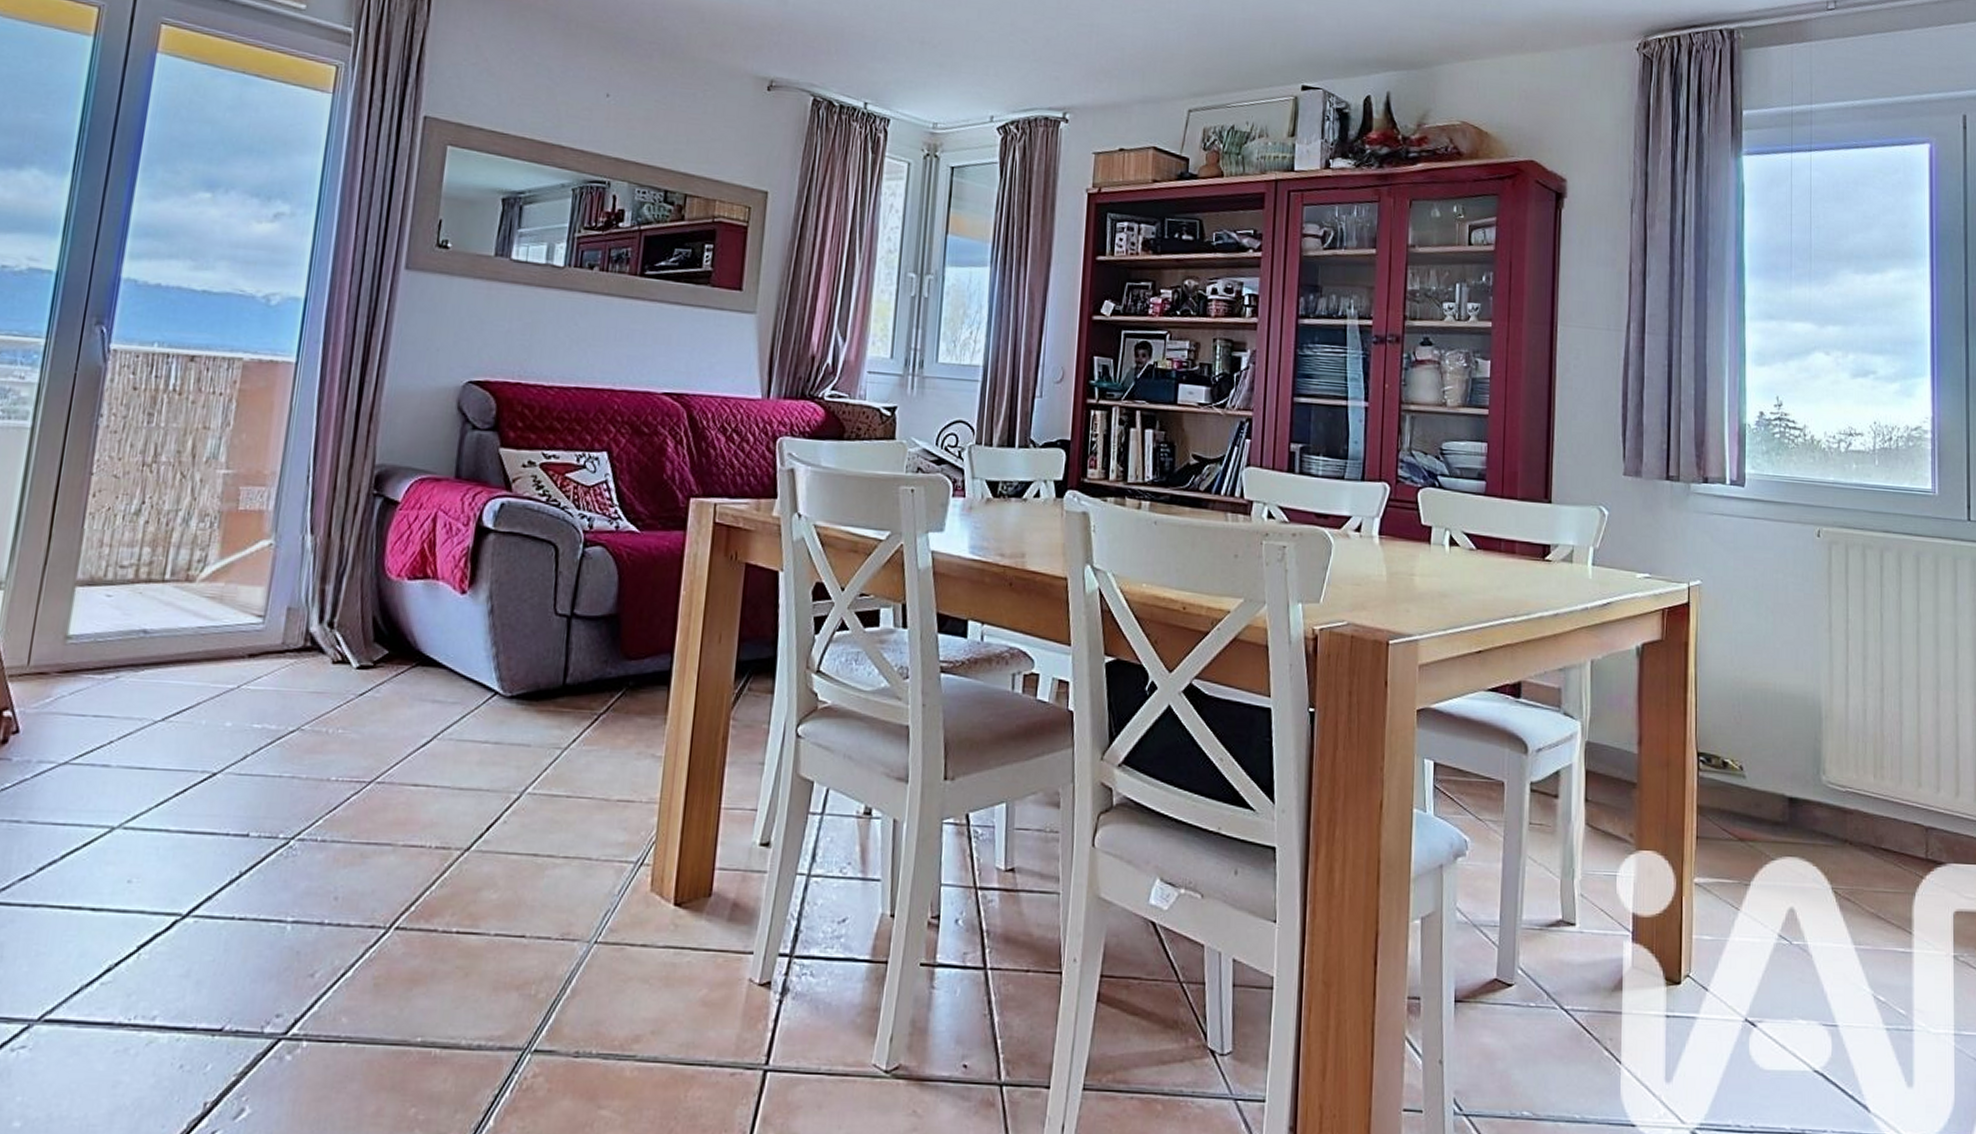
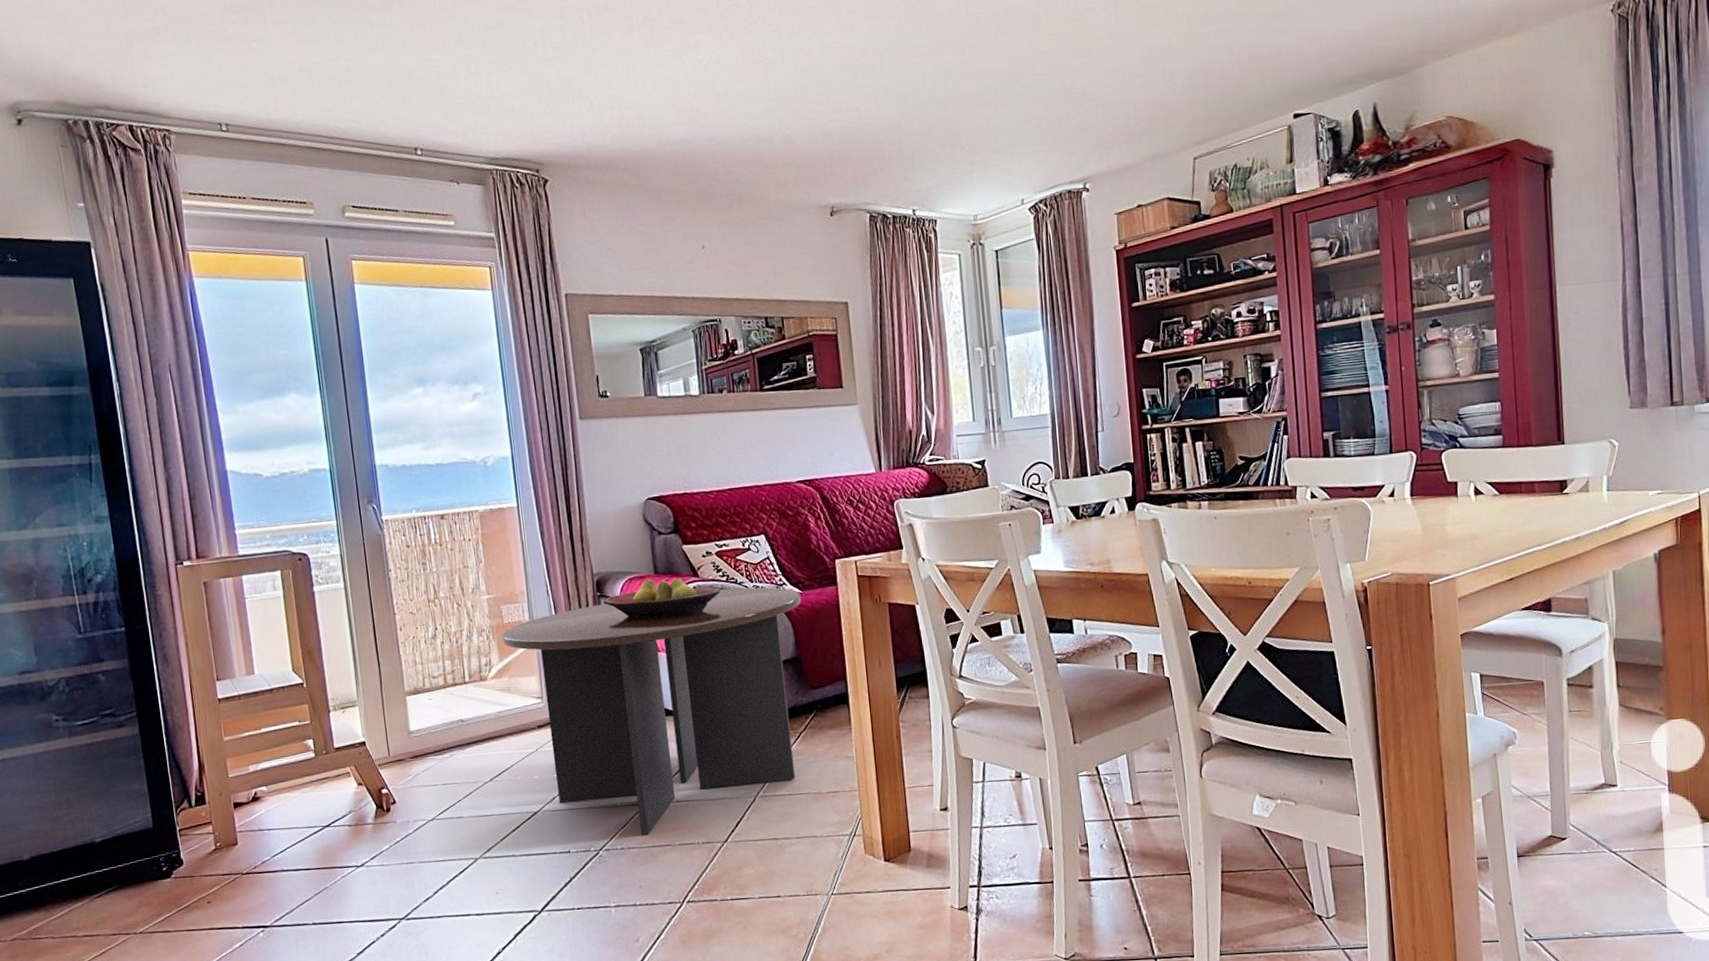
coffee table: none [230,505,637,827] -> present [502,587,801,836]
fruit bowl: none [381,483,536,539] -> present [605,578,721,618]

